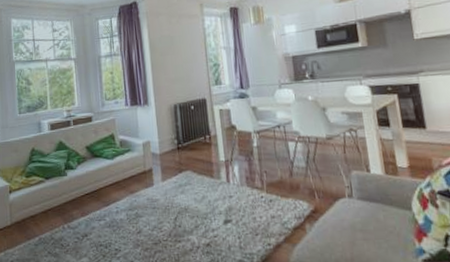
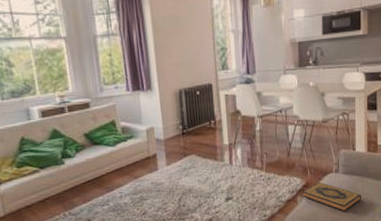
hardback book: none [310,207,386,248] -> present [302,182,361,212]

